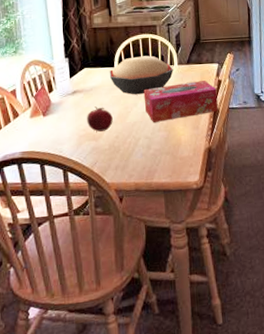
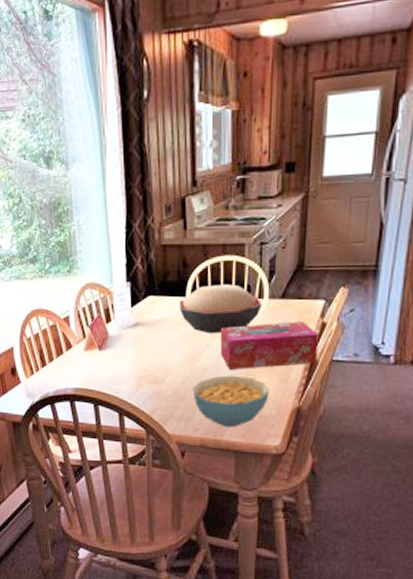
fruit: present [87,106,113,132] -> none [149,344,180,374]
cereal bowl: none [124,126,186,171] -> present [192,375,269,428]

